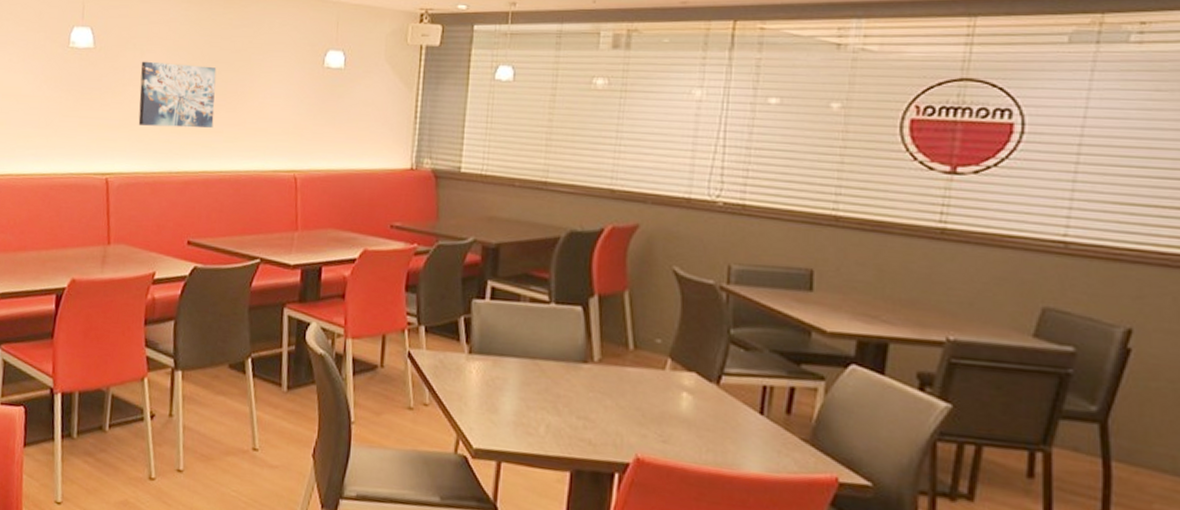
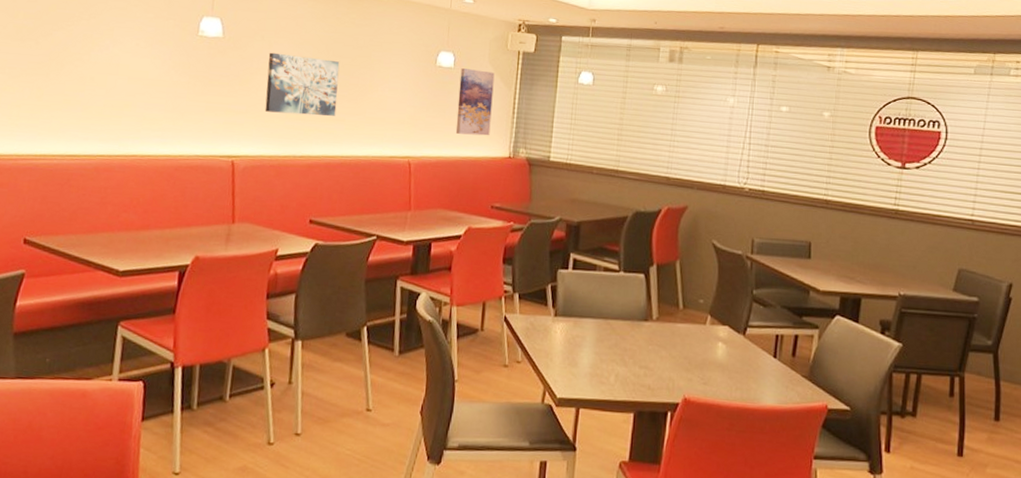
wall art: none [347,69,393,145] -> present [455,68,495,136]

